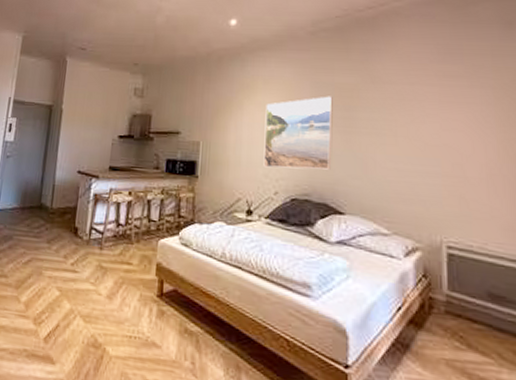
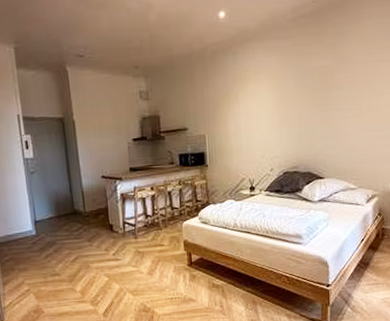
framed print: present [263,96,333,170] -> none [258,79,313,150]

